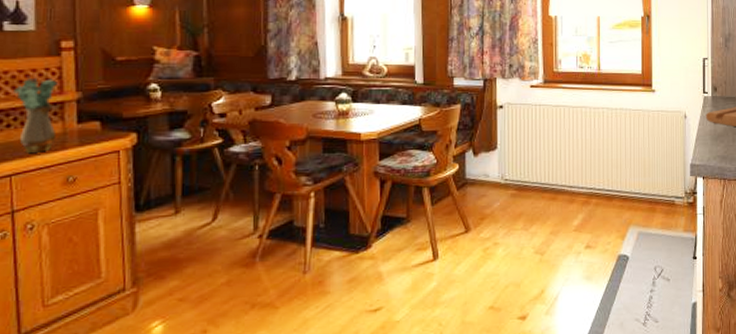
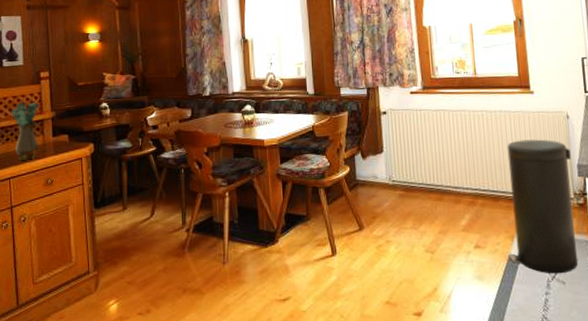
pedal bin: none [618,138,685,271] -> present [507,139,578,273]

